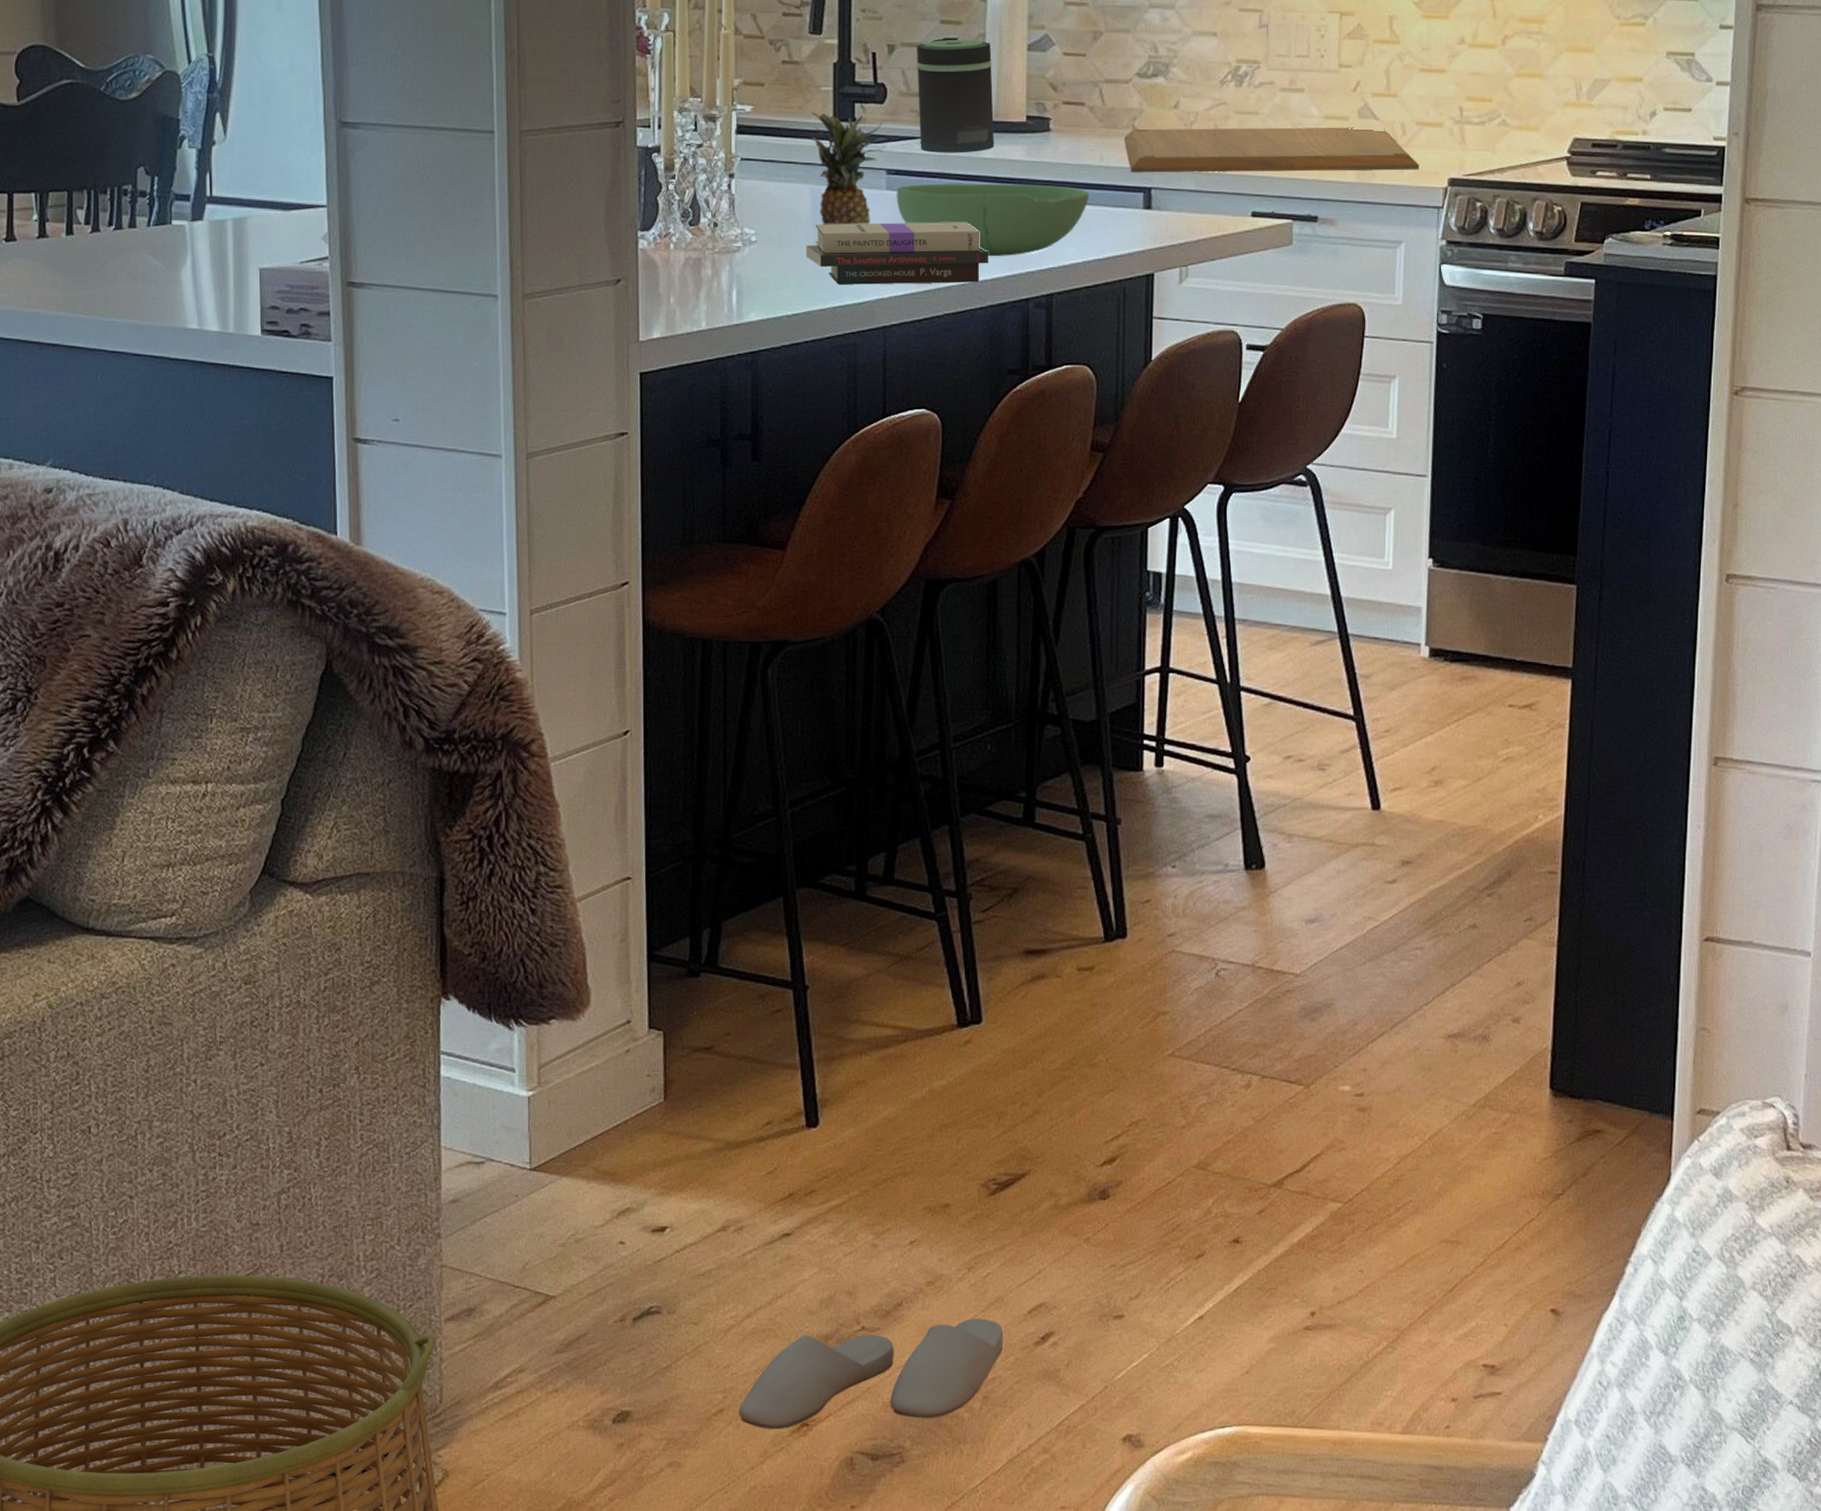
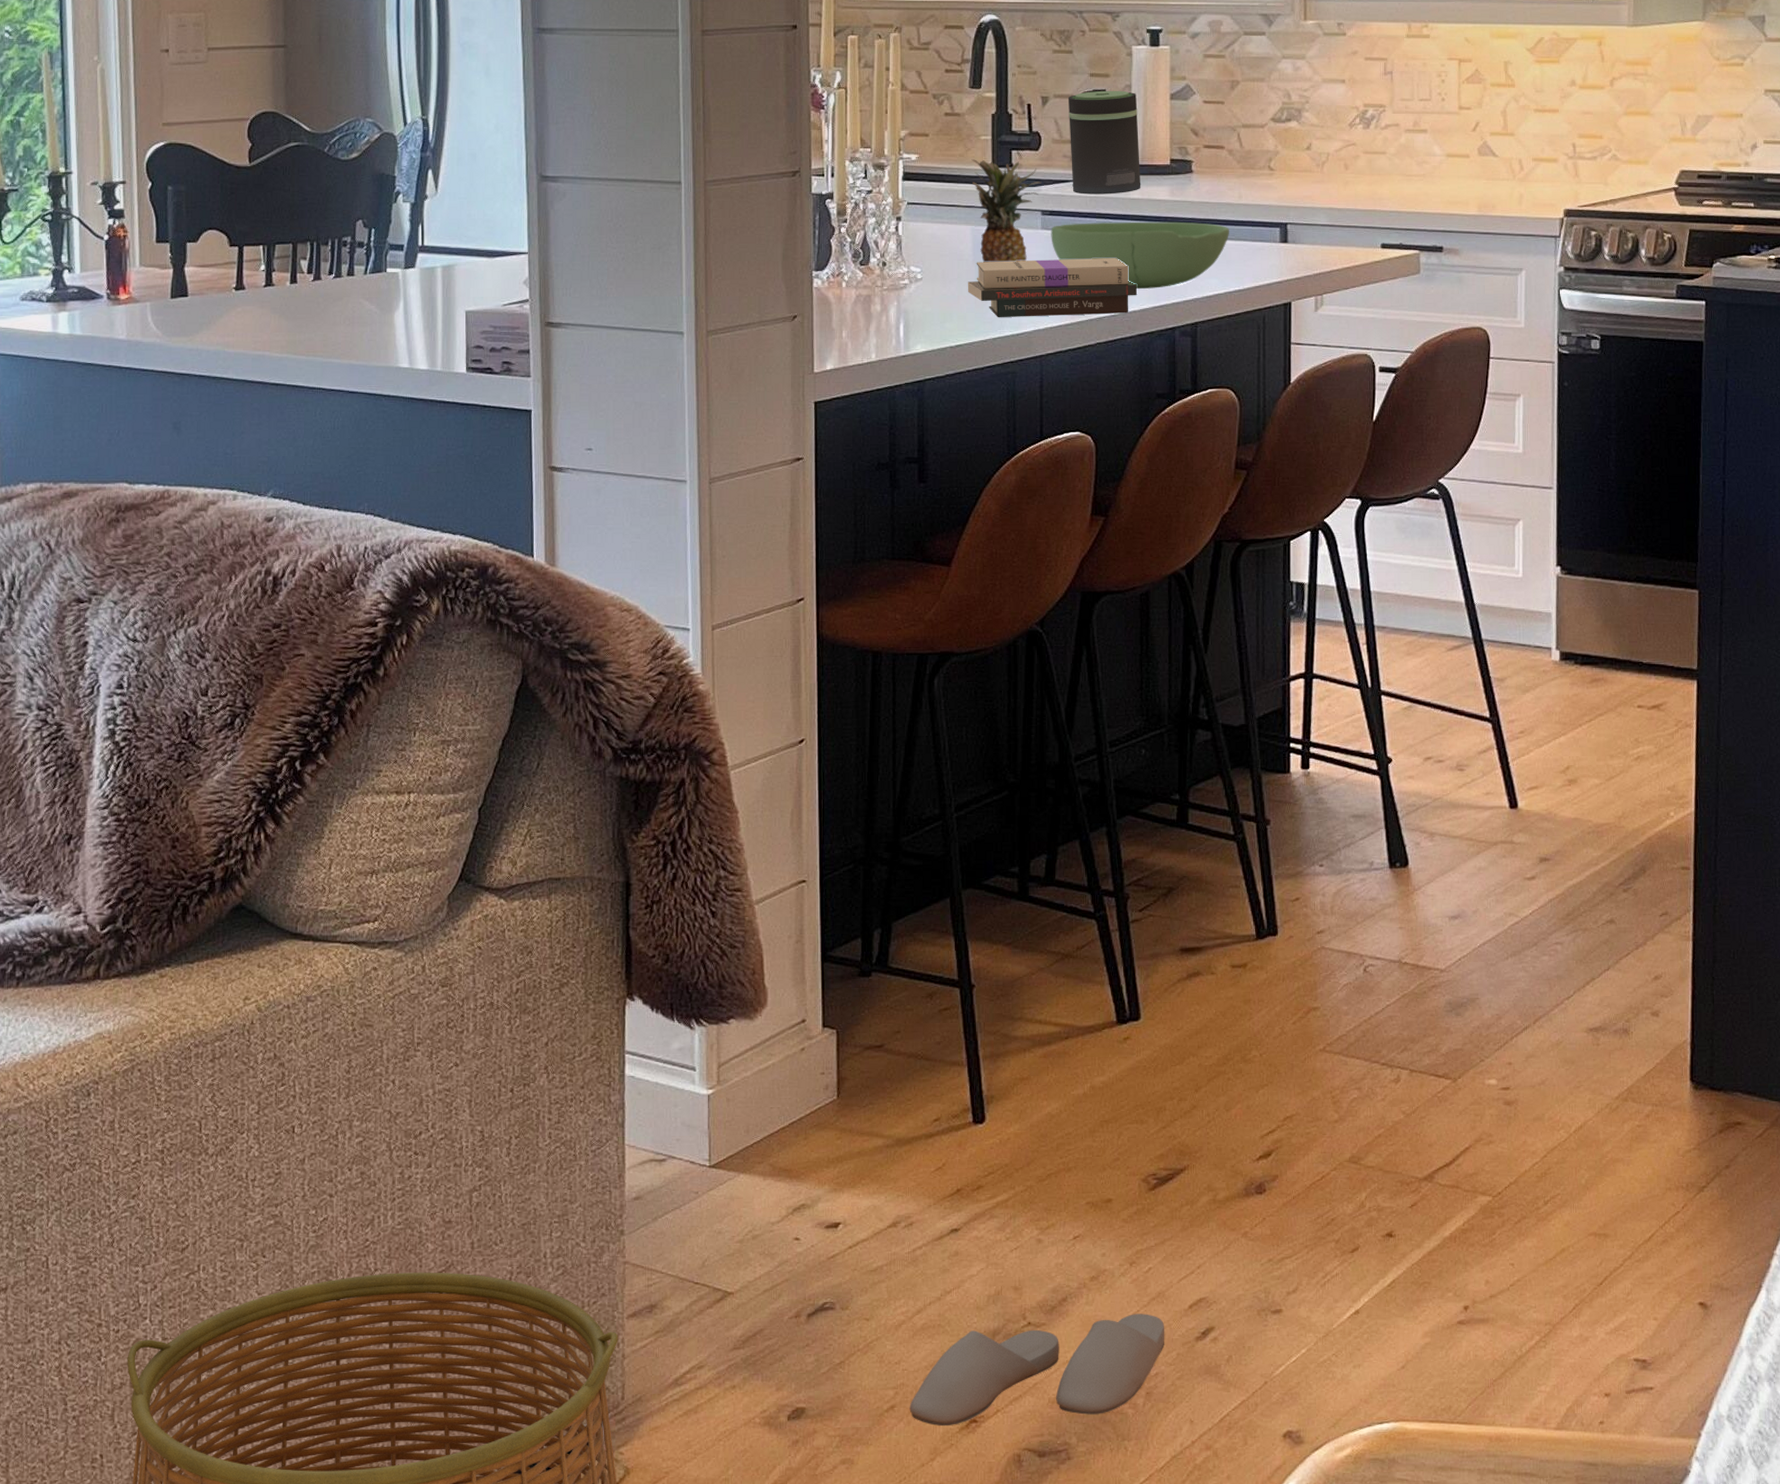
chopping board: present [1124,127,1420,173] -> none [1261,164,1537,209]

